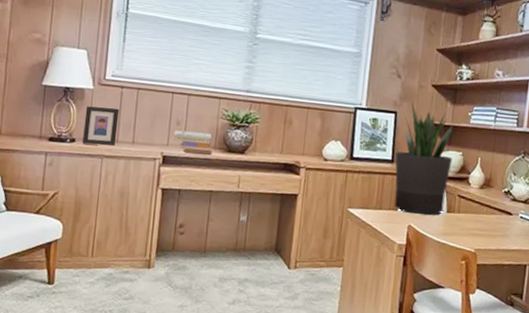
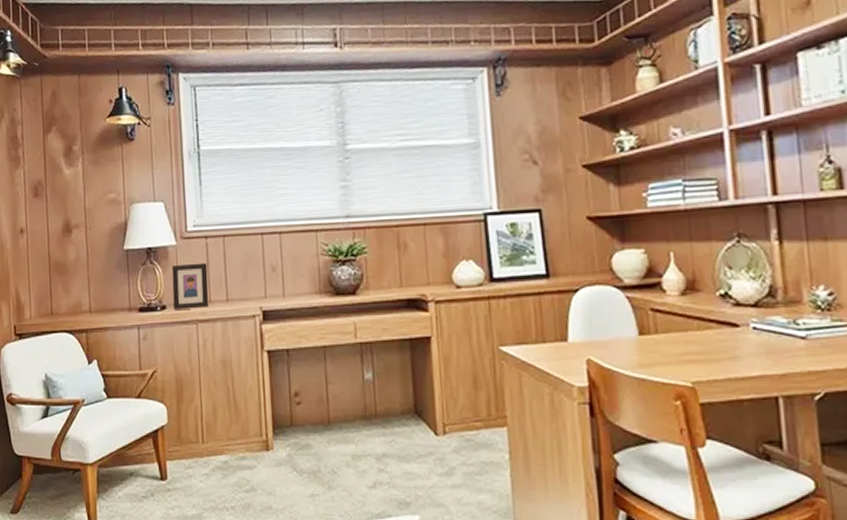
books: present [173,130,212,155] -> none [270,276,318,304]
planter: present [394,102,456,215] -> none [550,193,633,342]

